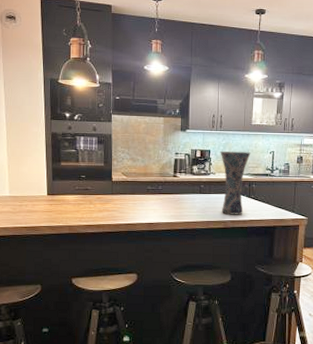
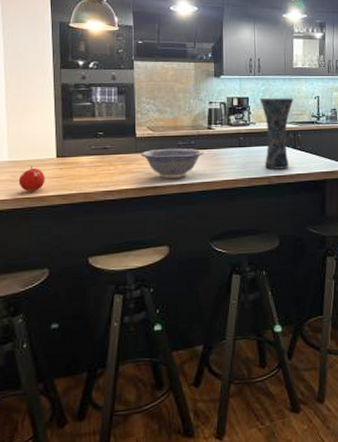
fruit: none [17,200,38,222] -> present [18,165,45,192]
decorative bowl: none [116,192,170,218] -> present [140,148,205,178]

